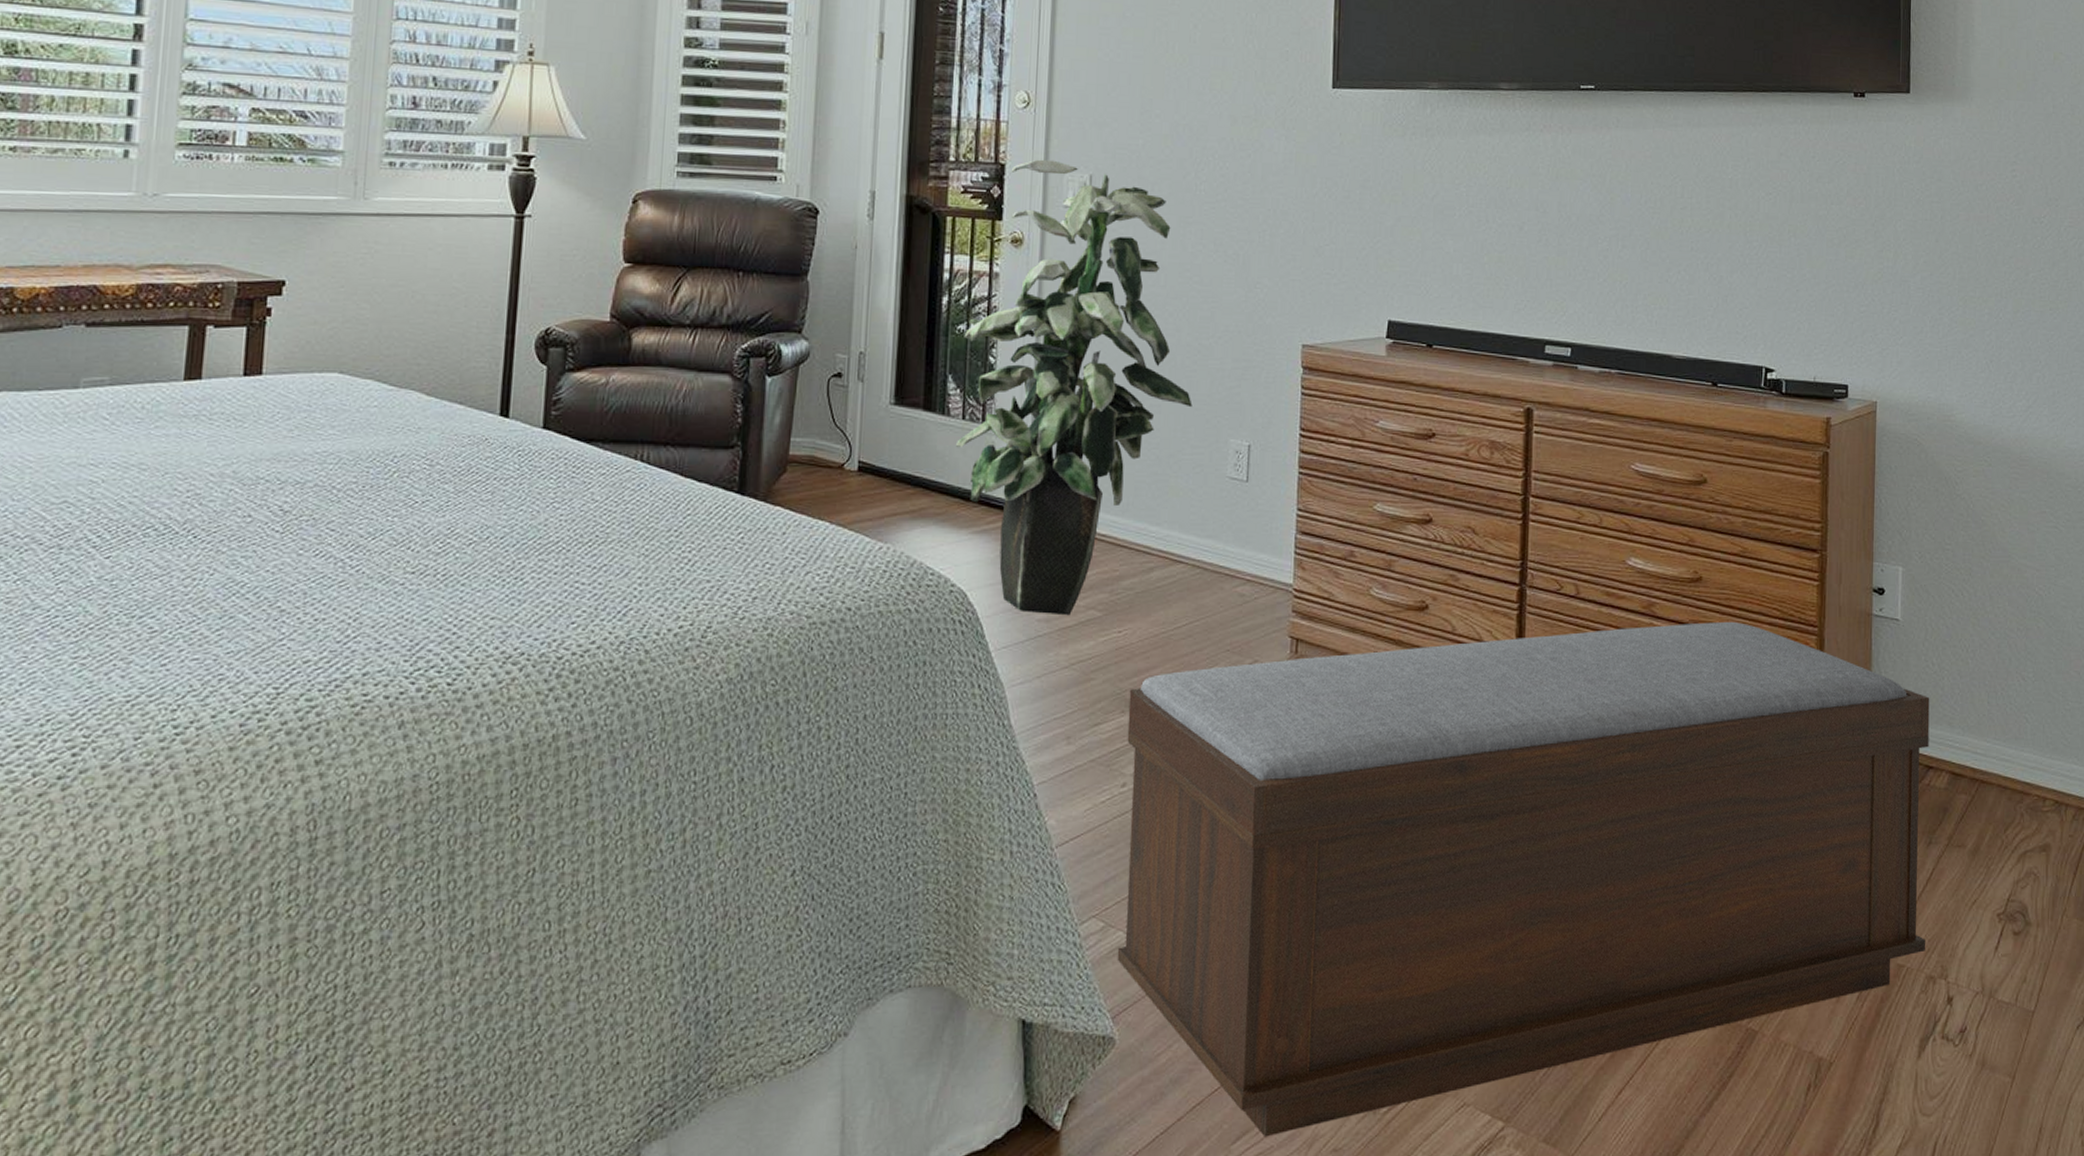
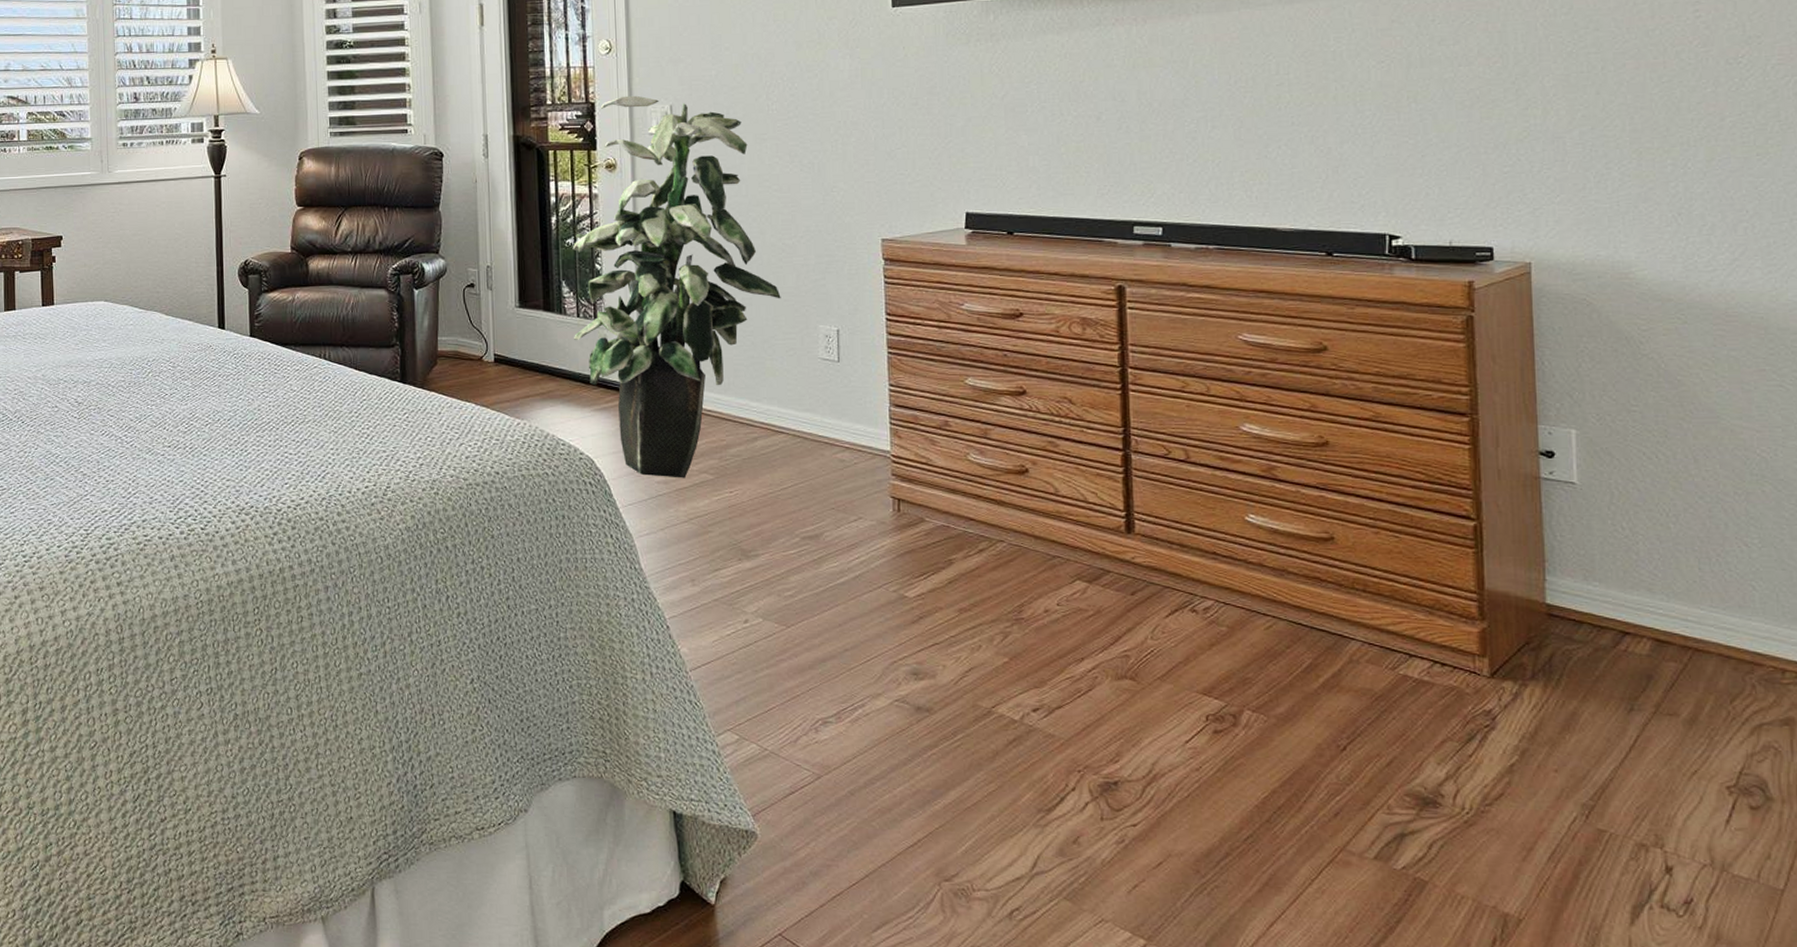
bench: present [1117,621,1930,1138] -> none [744,484,1632,930]

